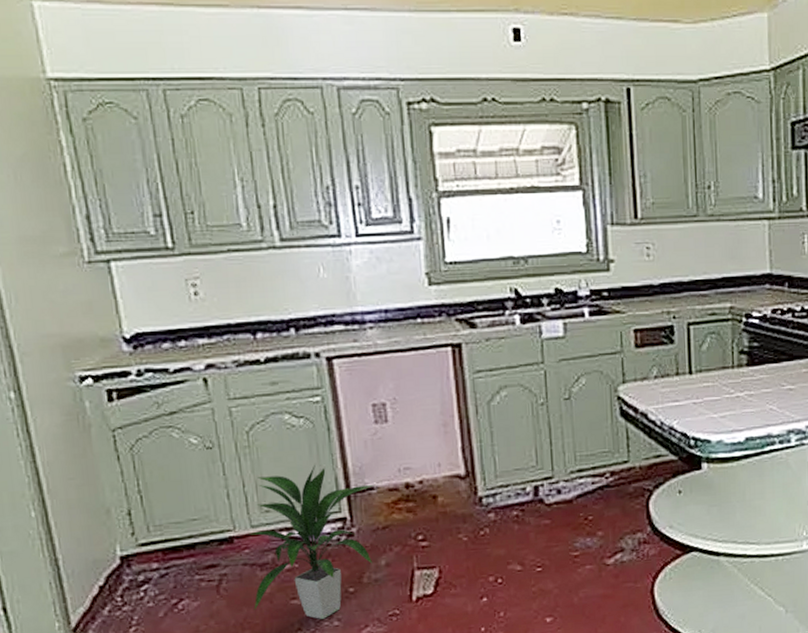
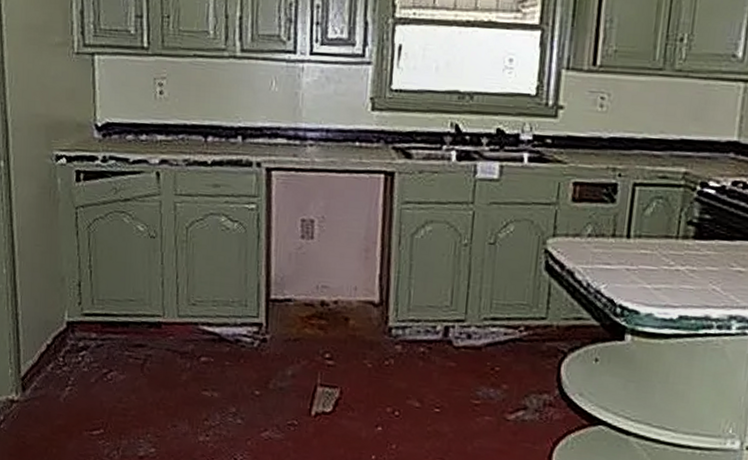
indoor plant: present [248,464,374,619] -> none [170,267,292,415]

